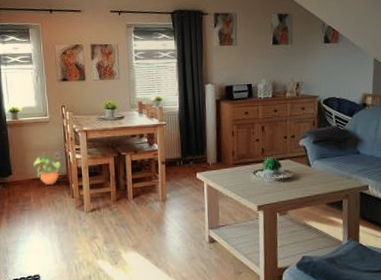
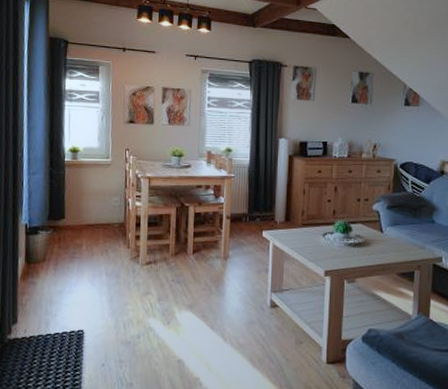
potted plant: present [33,153,60,185] -> none [89,198,118,232]

